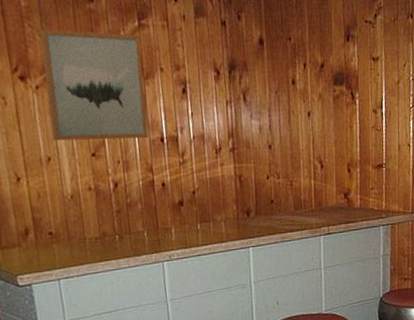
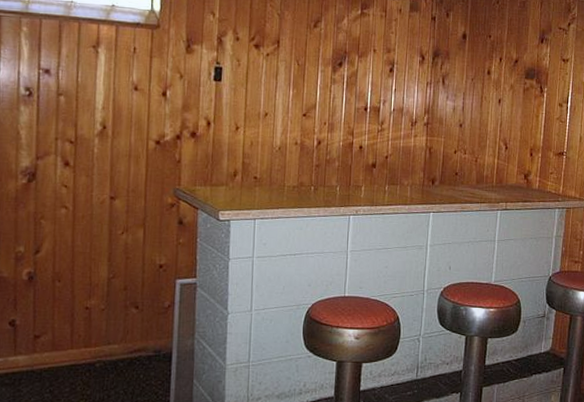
wall art: present [39,29,149,141] -> none [272,9,360,107]

